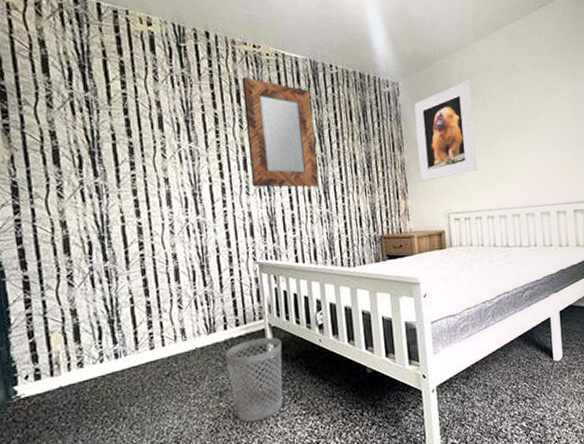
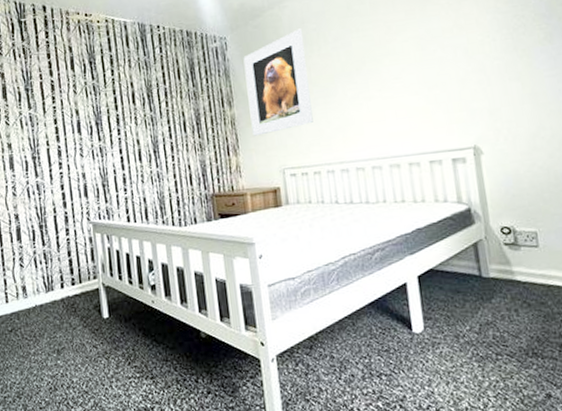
wastebasket: present [225,337,283,423] -> none [62,297,117,382]
home mirror: present [241,76,319,188] -> none [75,44,149,149]

